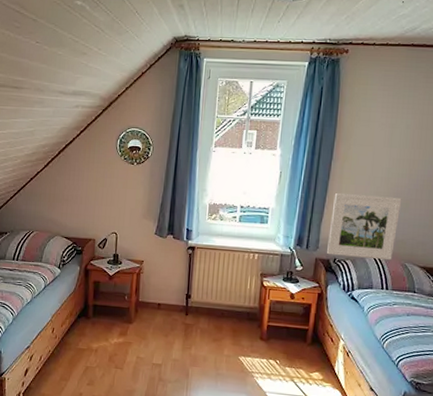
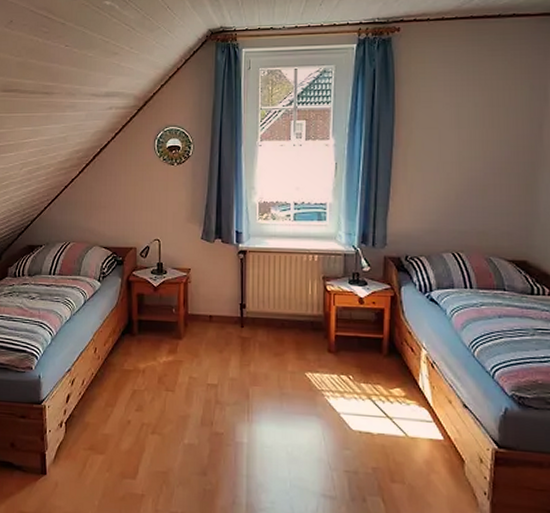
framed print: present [326,193,402,260] -> none [396,183,478,254]

